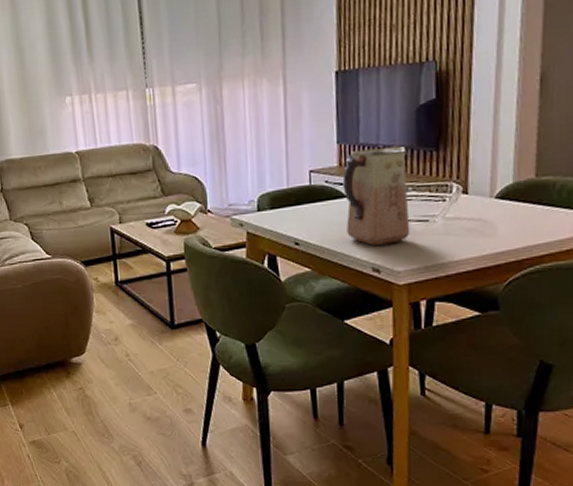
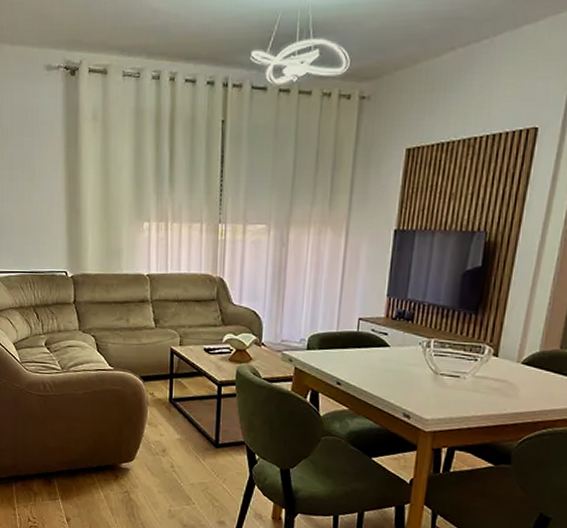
vase: present [342,145,411,245] -> none [385,304,449,394]

